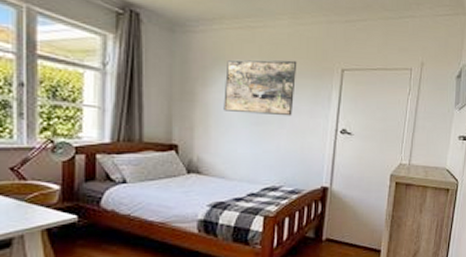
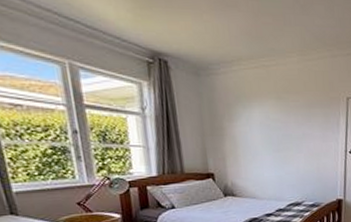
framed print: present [223,59,297,116] -> none [247,93,308,142]

